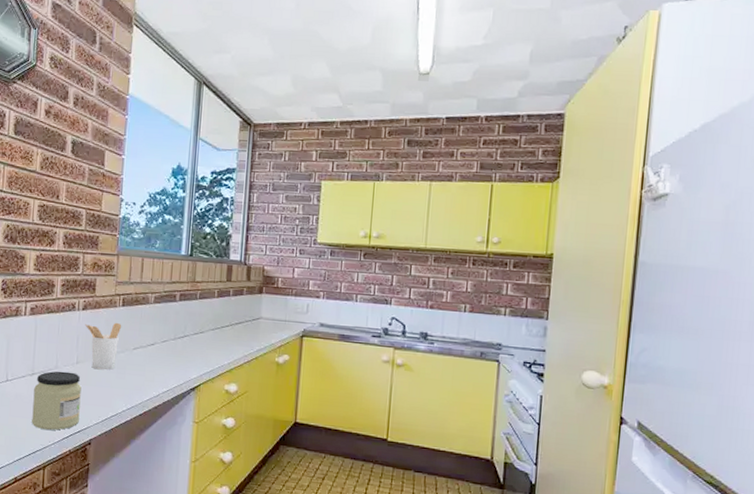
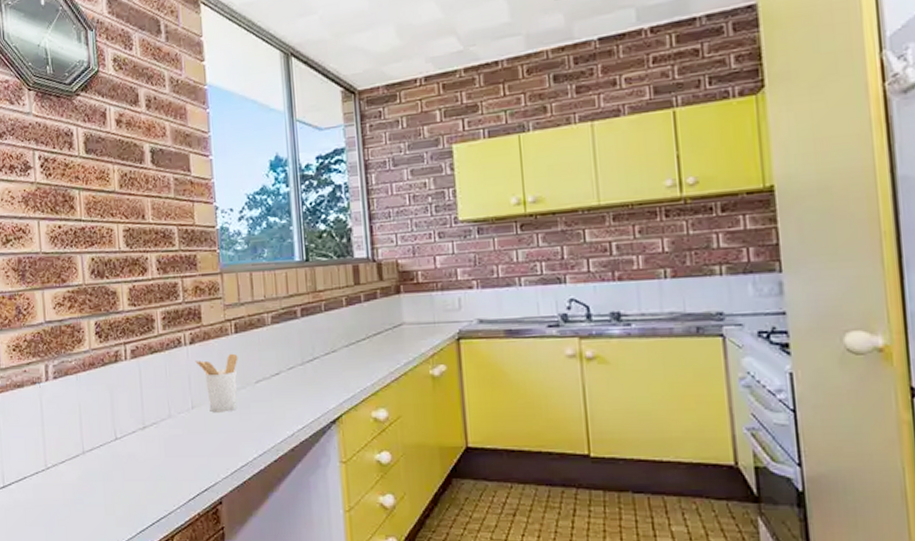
jar: present [32,371,82,430] -> none [148,419,205,491]

